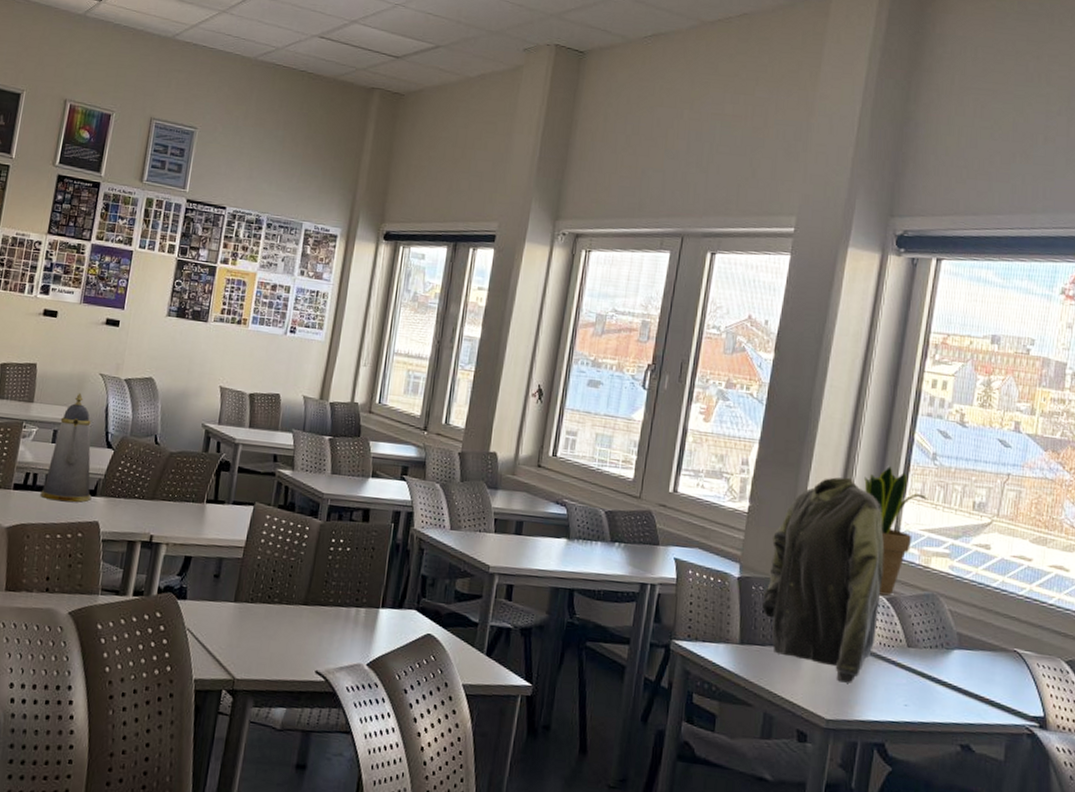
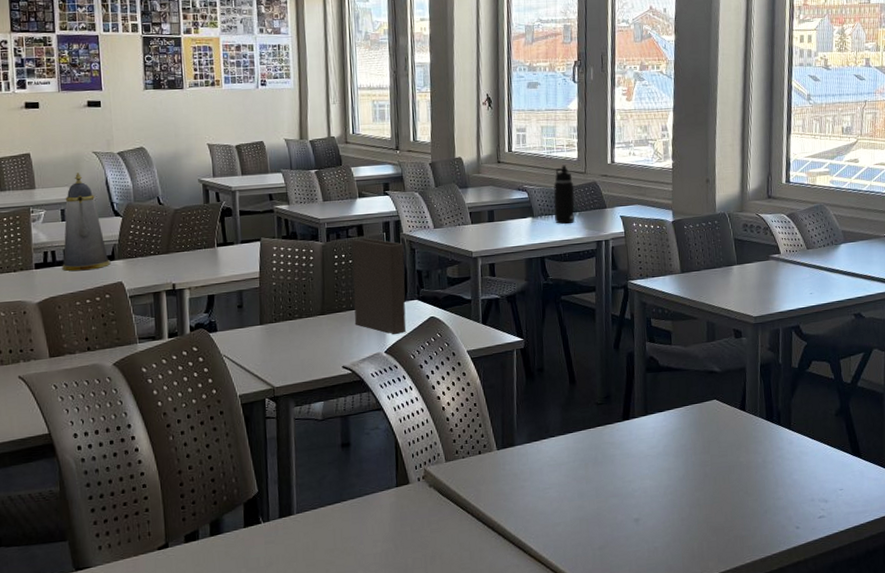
binder: none [339,524,413,647] -> present [352,238,407,334]
water bottle: none [594,483,624,555] -> present [553,164,575,224]
jacket: present [762,477,885,683] -> none [694,126,783,286]
potted plant: present [864,466,929,596] -> none [758,111,809,213]

